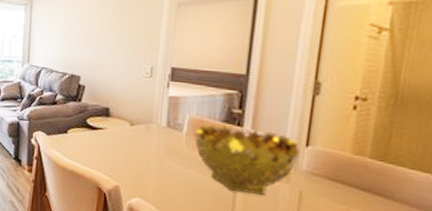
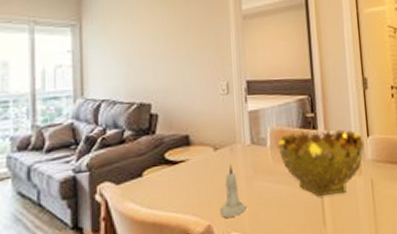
candle: none [128,141,153,185] -> present [220,165,246,218]

